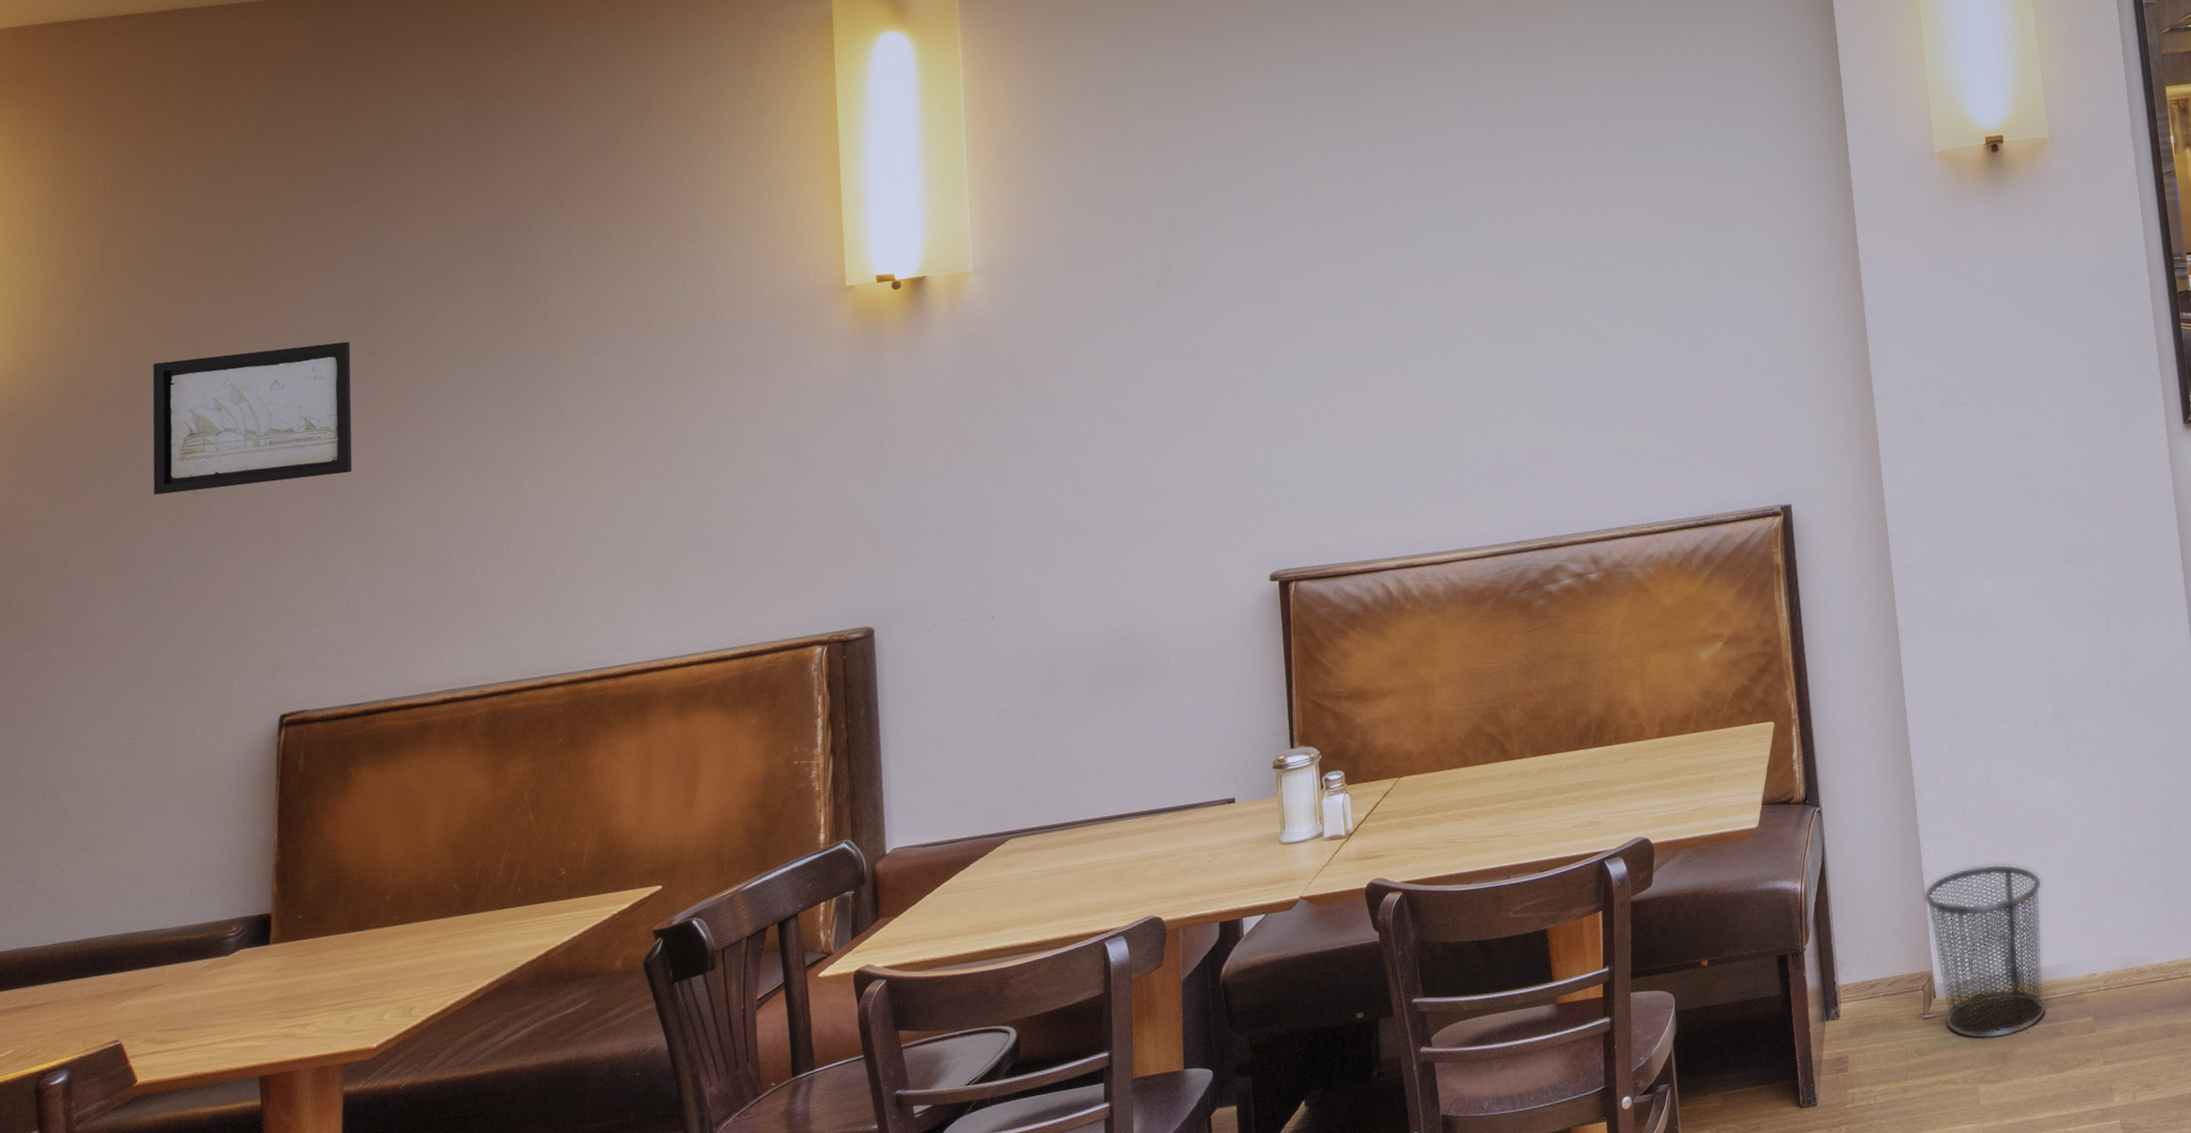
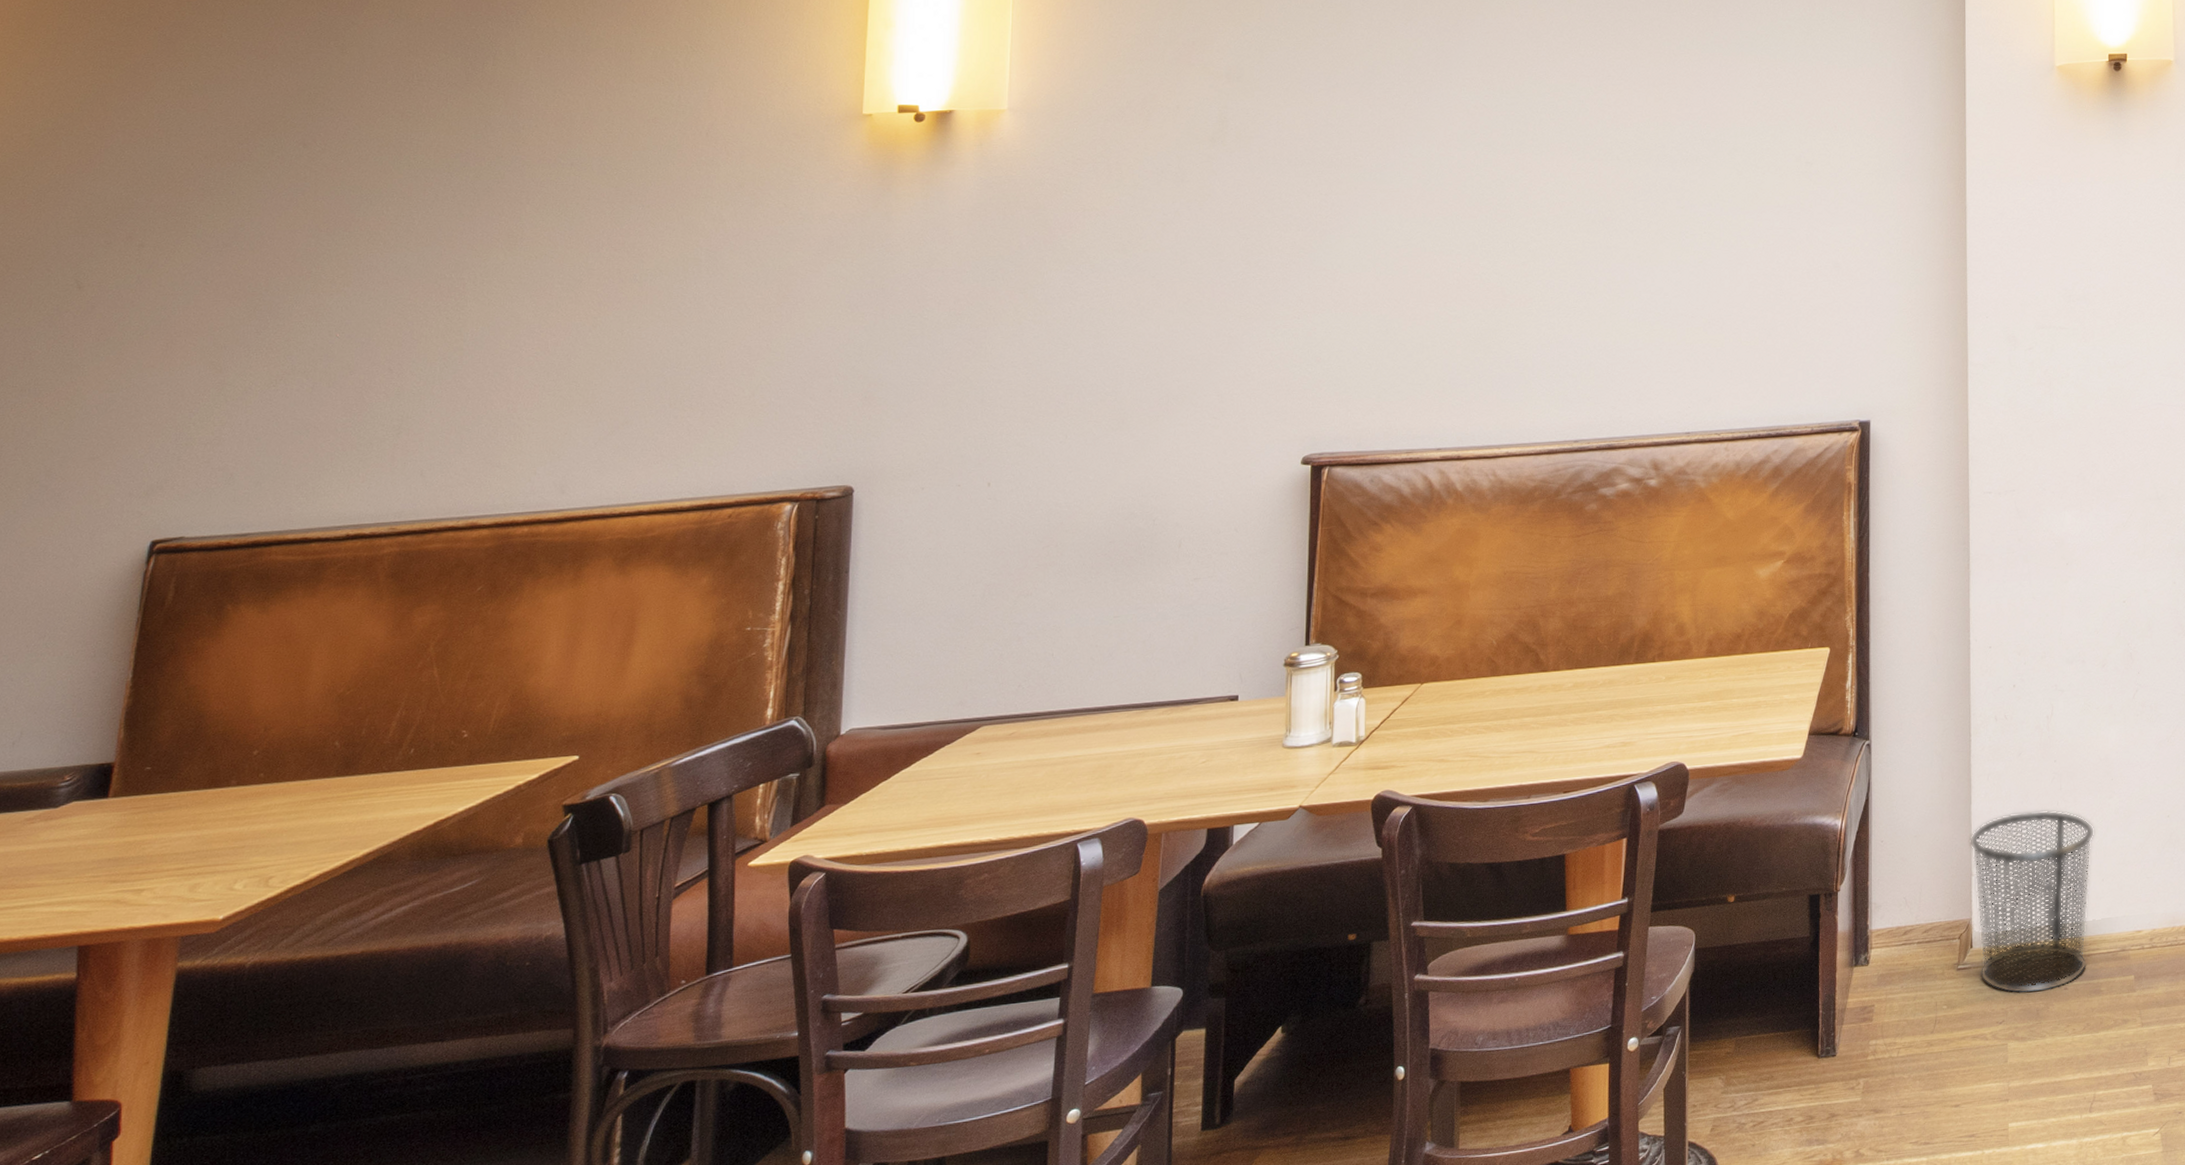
wall art: present [152,341,352,495] -> none [29,131,283,286]

